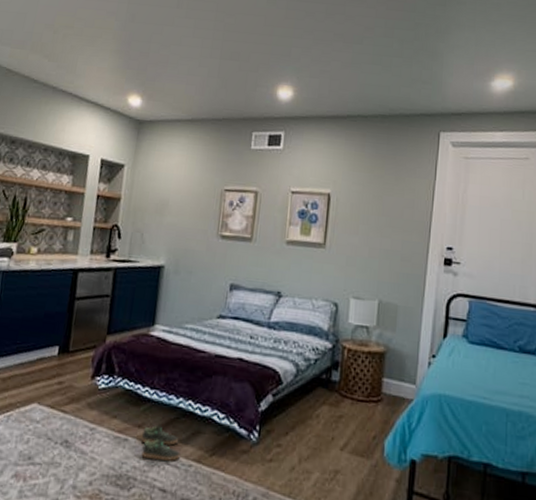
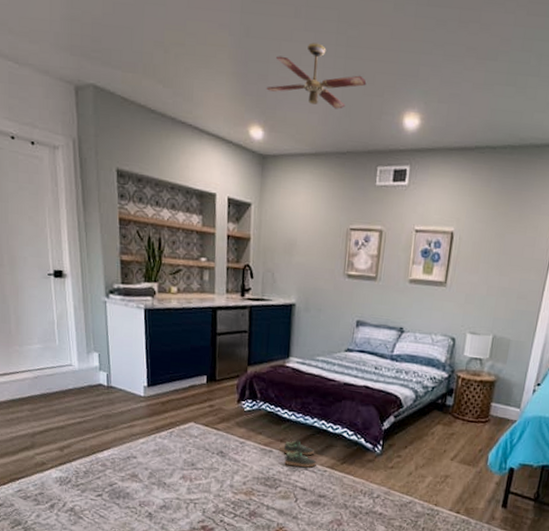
ceiling fan: none [147,27,242,82] -> present [266,42,367,109]

